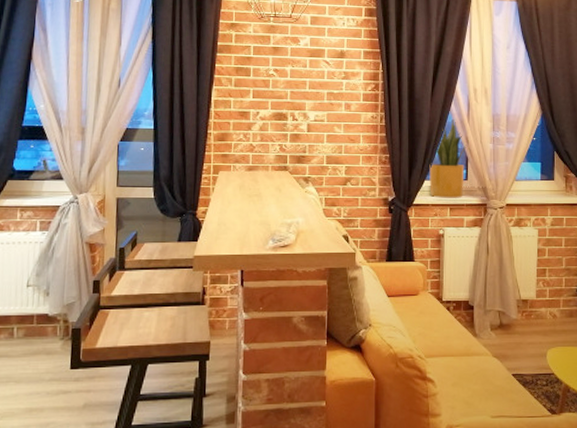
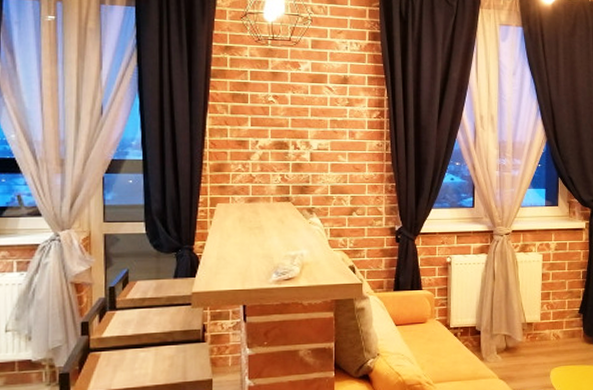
planter: present [429,119,467,198] -> none [436,147,473,226]

